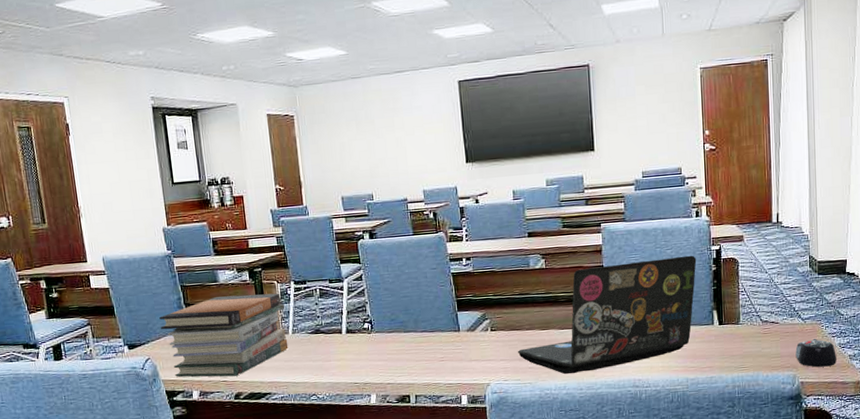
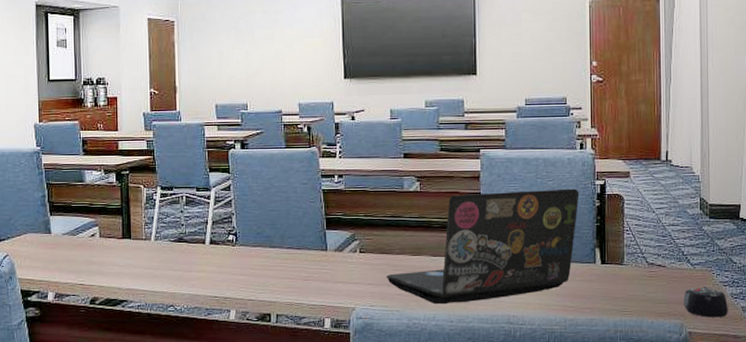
book stack: present [159,293,289,377] -> none [22,196,150,280]

